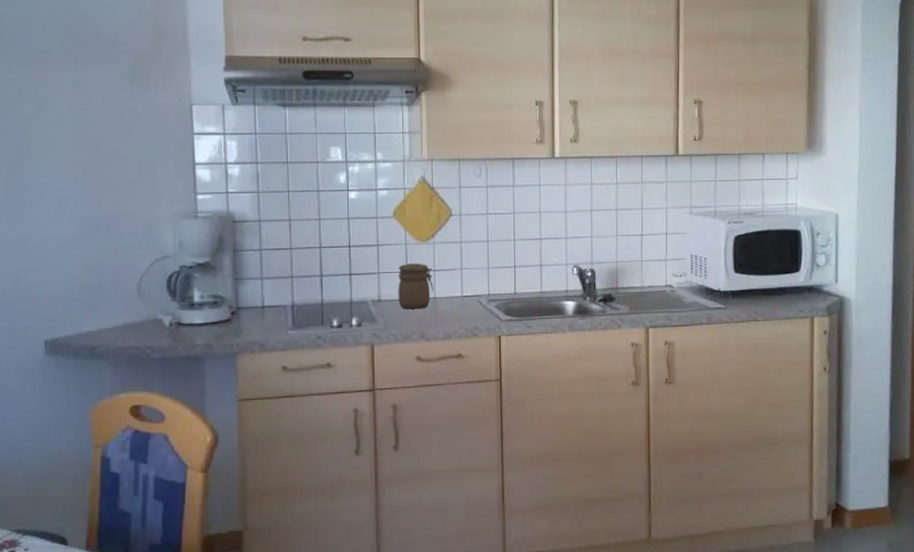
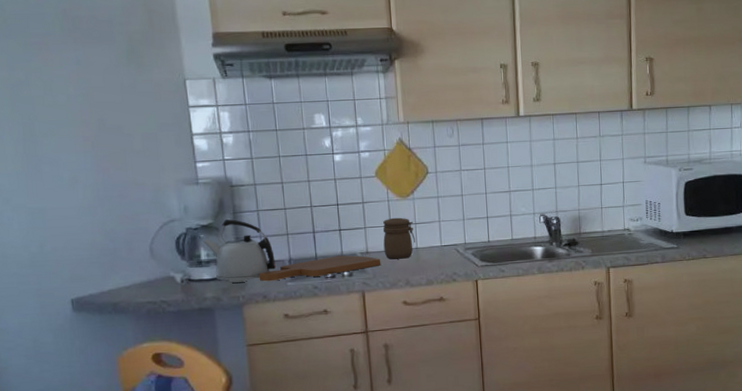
kettle: none [197,258,277,329] -> present [203,219,277,283]
cutting board: none [256,303,394,329] -> present [258,255,381,282]

